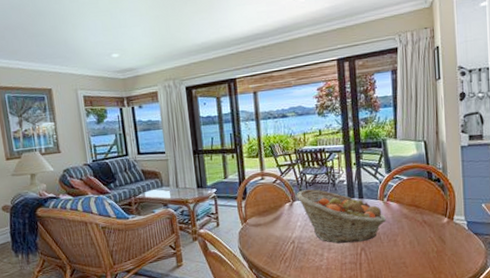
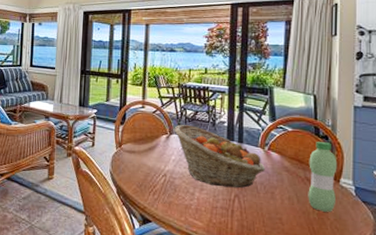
water bottle: none [425,184,451,249] -> present [308,141,338,212]

